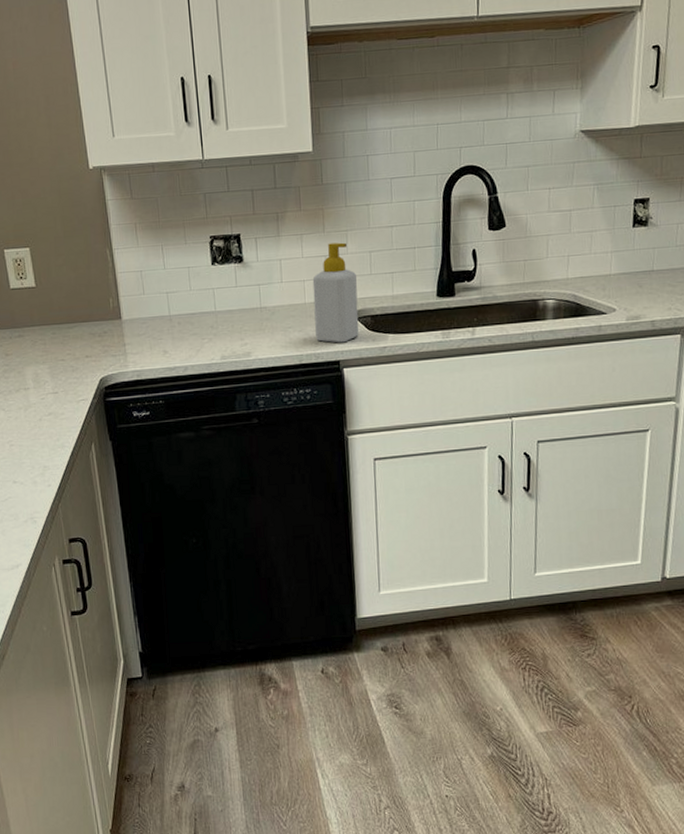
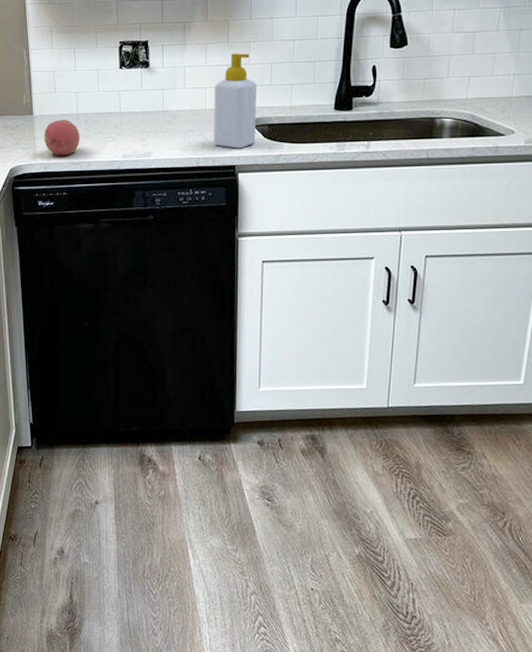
fruit: none [134,322,174,362] -> present [43,120,80,156]

